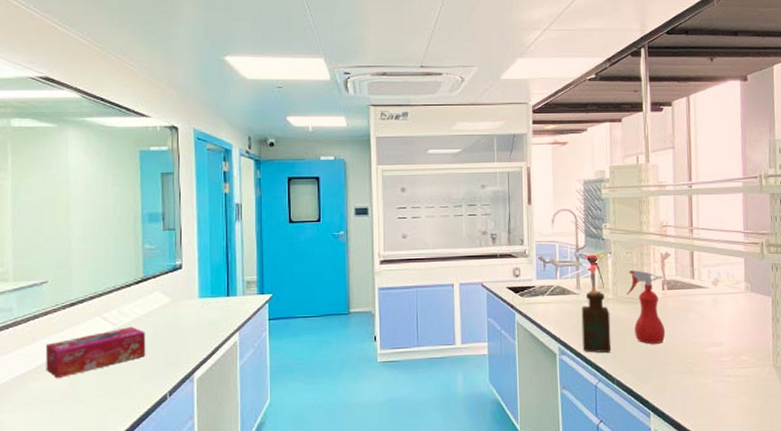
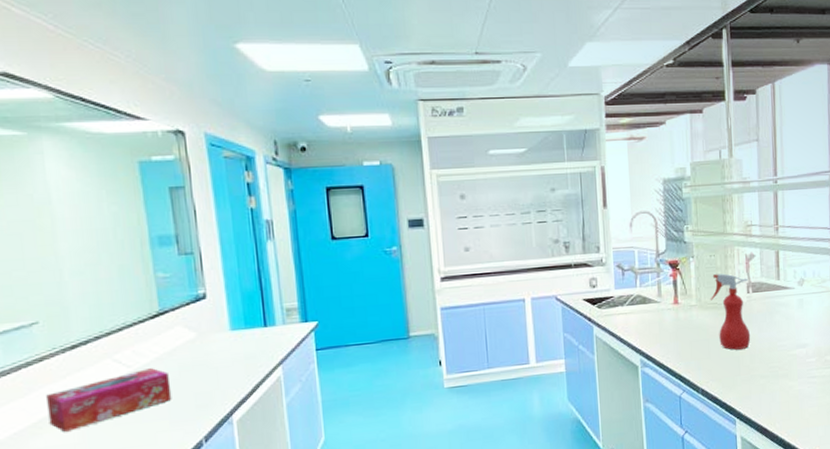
bottle: present [581,290,612,353] -> none [663,297,696,363]

